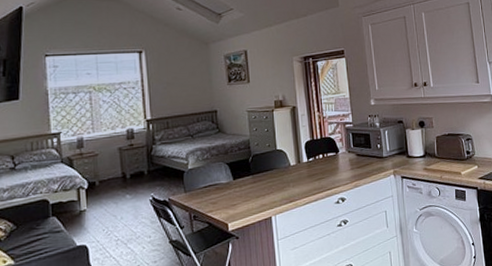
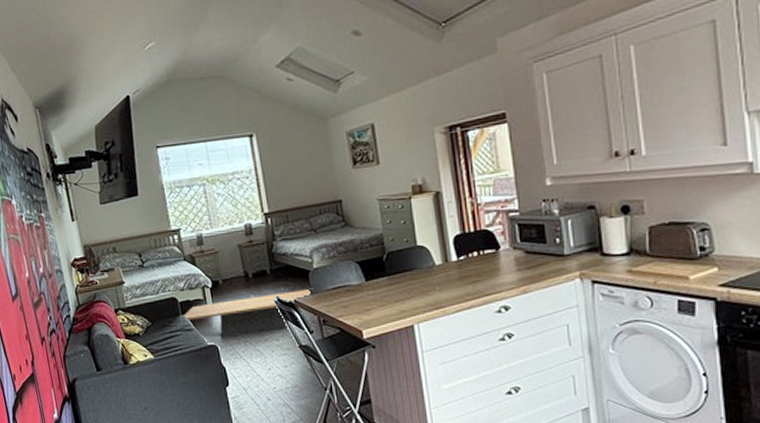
coffee table: none [53,187,187,237] -> present [183,288,313,337]

